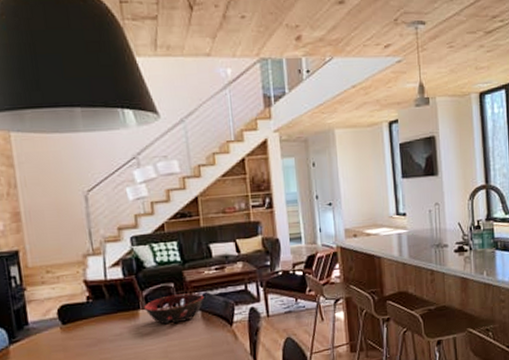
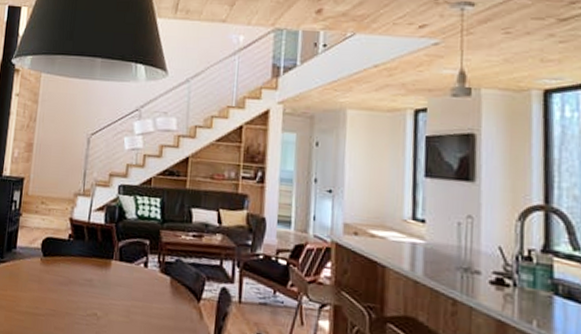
decorative bowl: present [144,293,204,325] -> none [117,252,177,284]

